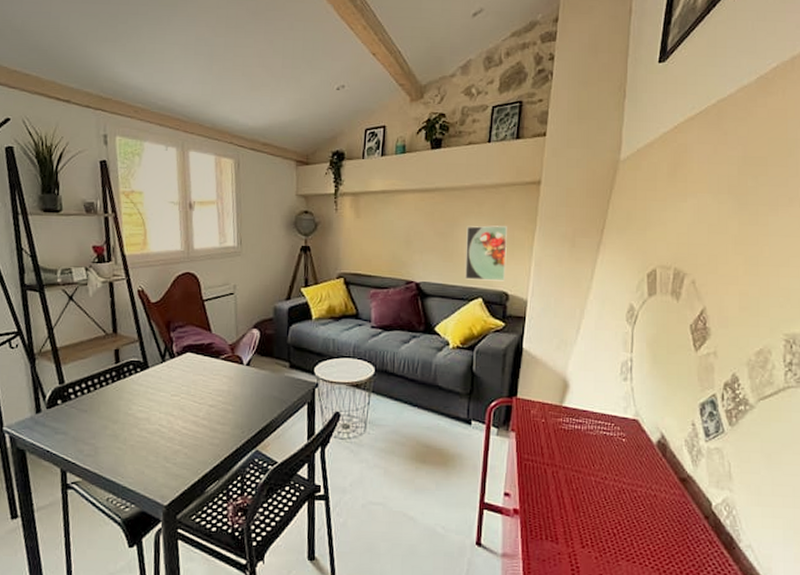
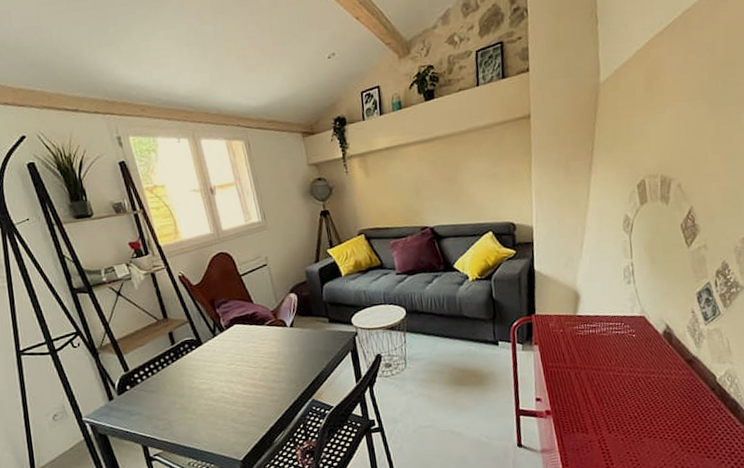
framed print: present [465,225,507,281] -> none [469,162,511,217]

